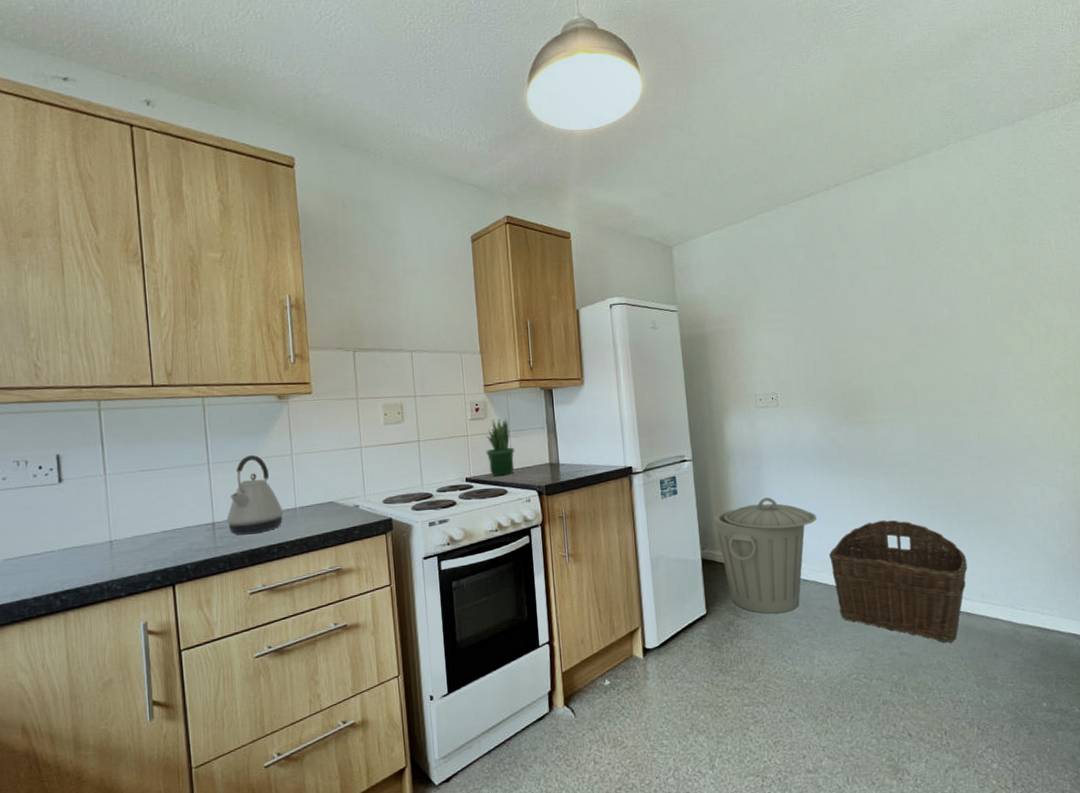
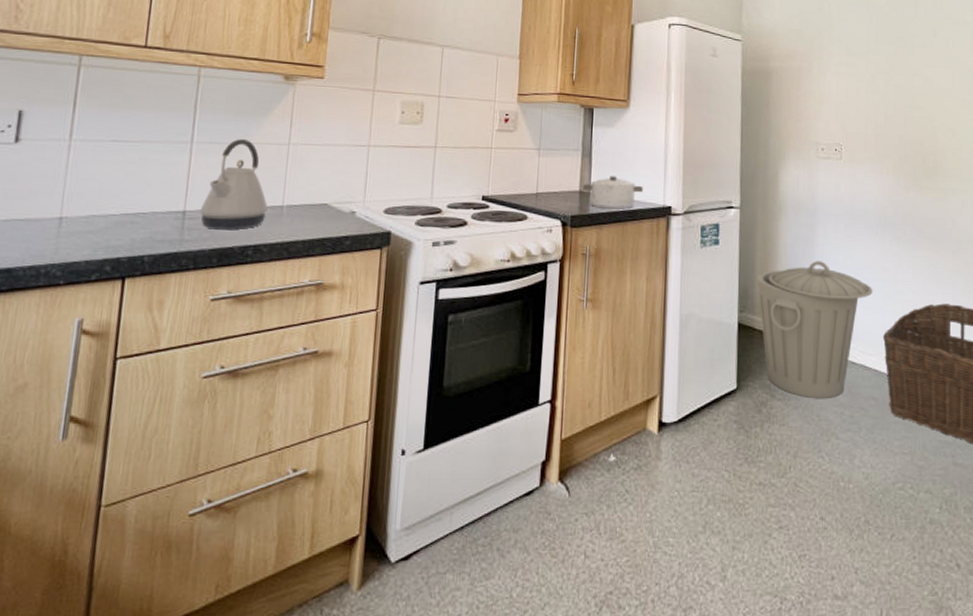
planter: present [486,418,514,476] -> none [509,133,542,199]
cooking pot: none [551,446,605,476] -> present [581,176,643,210]

